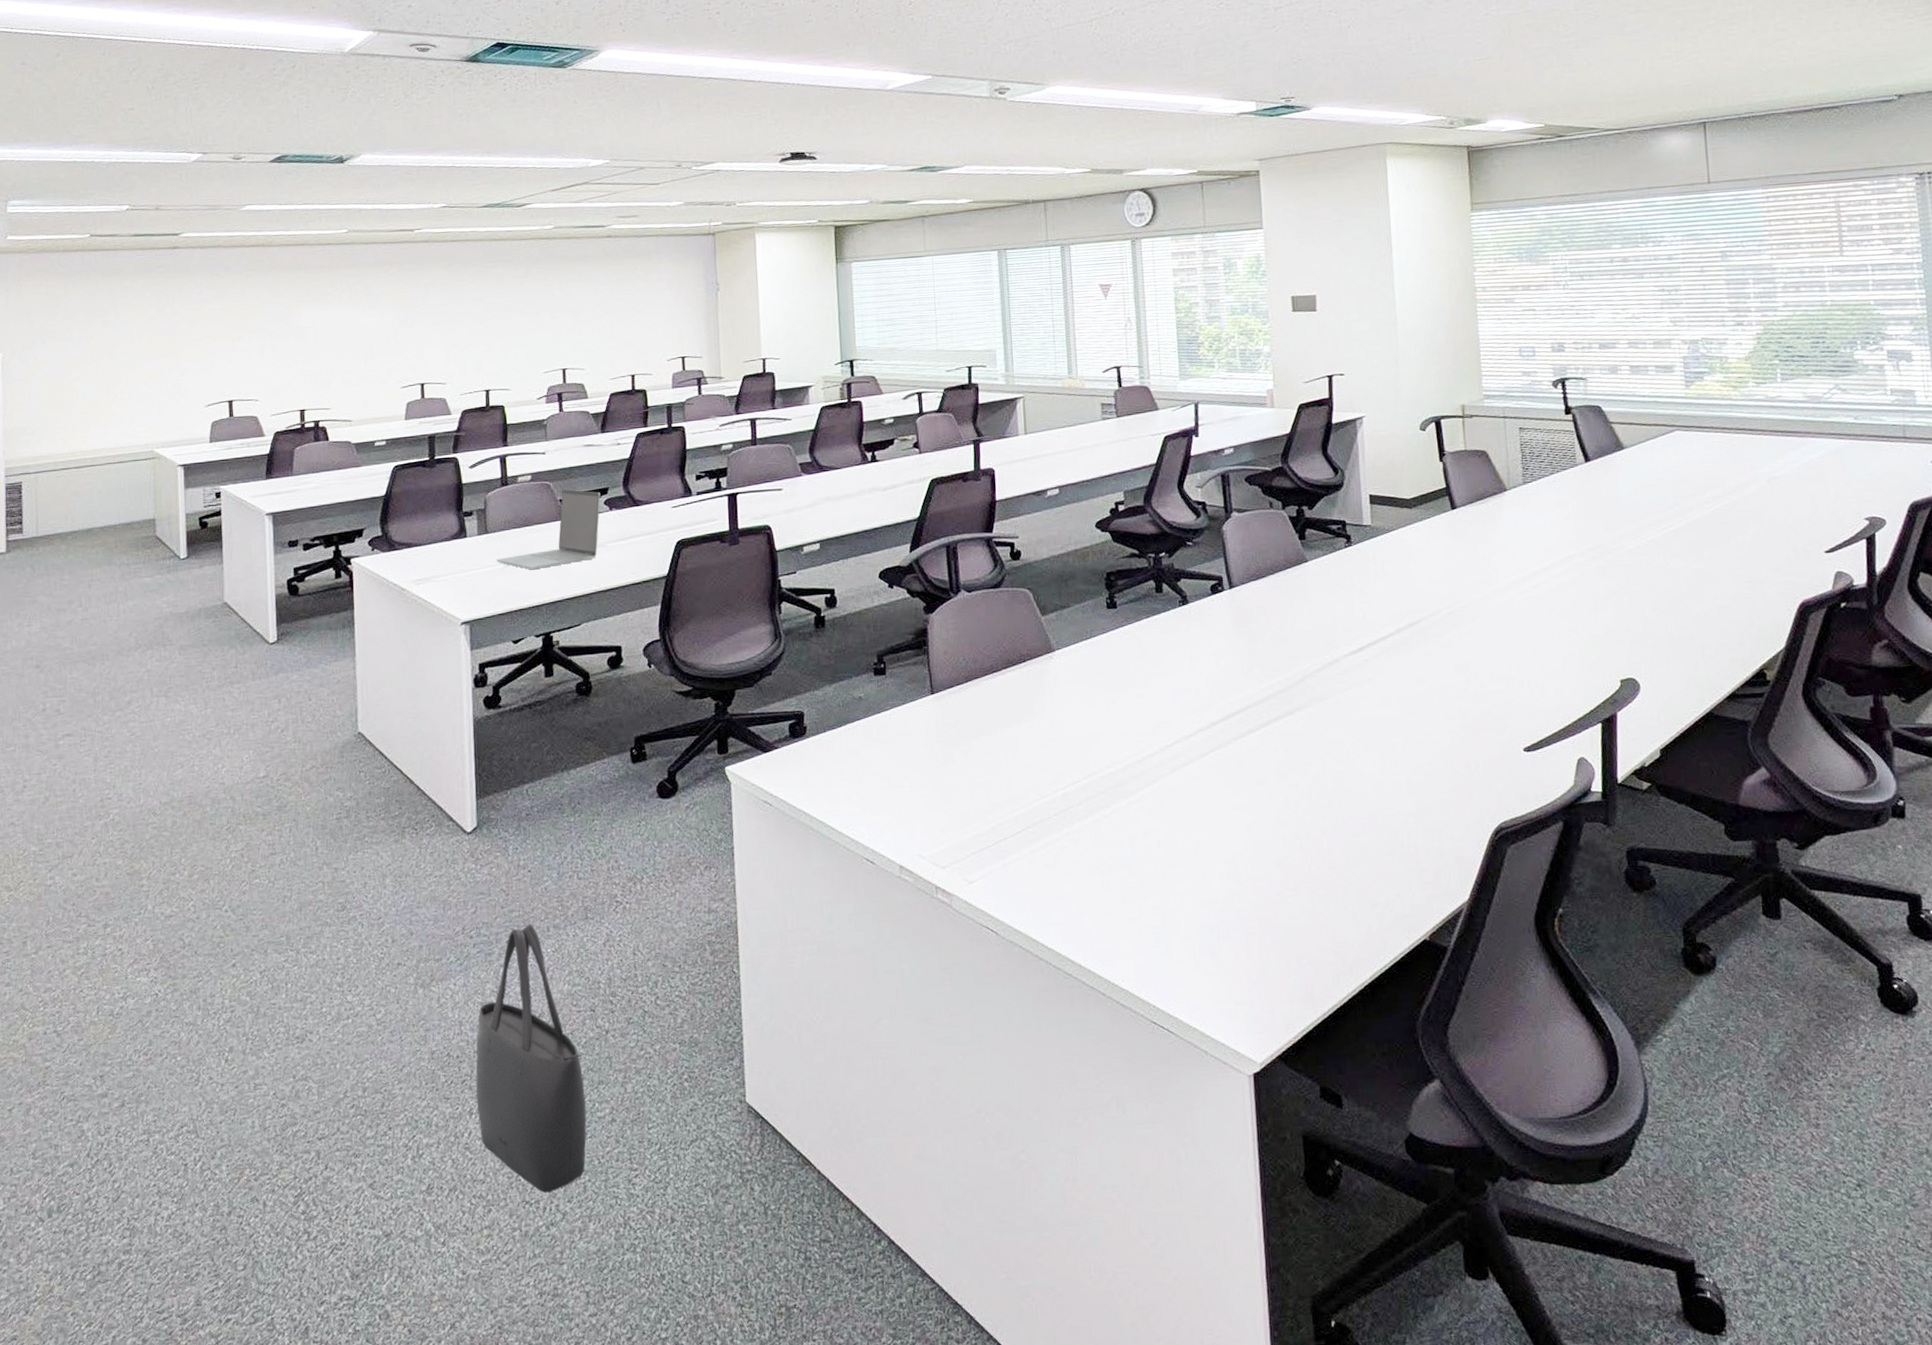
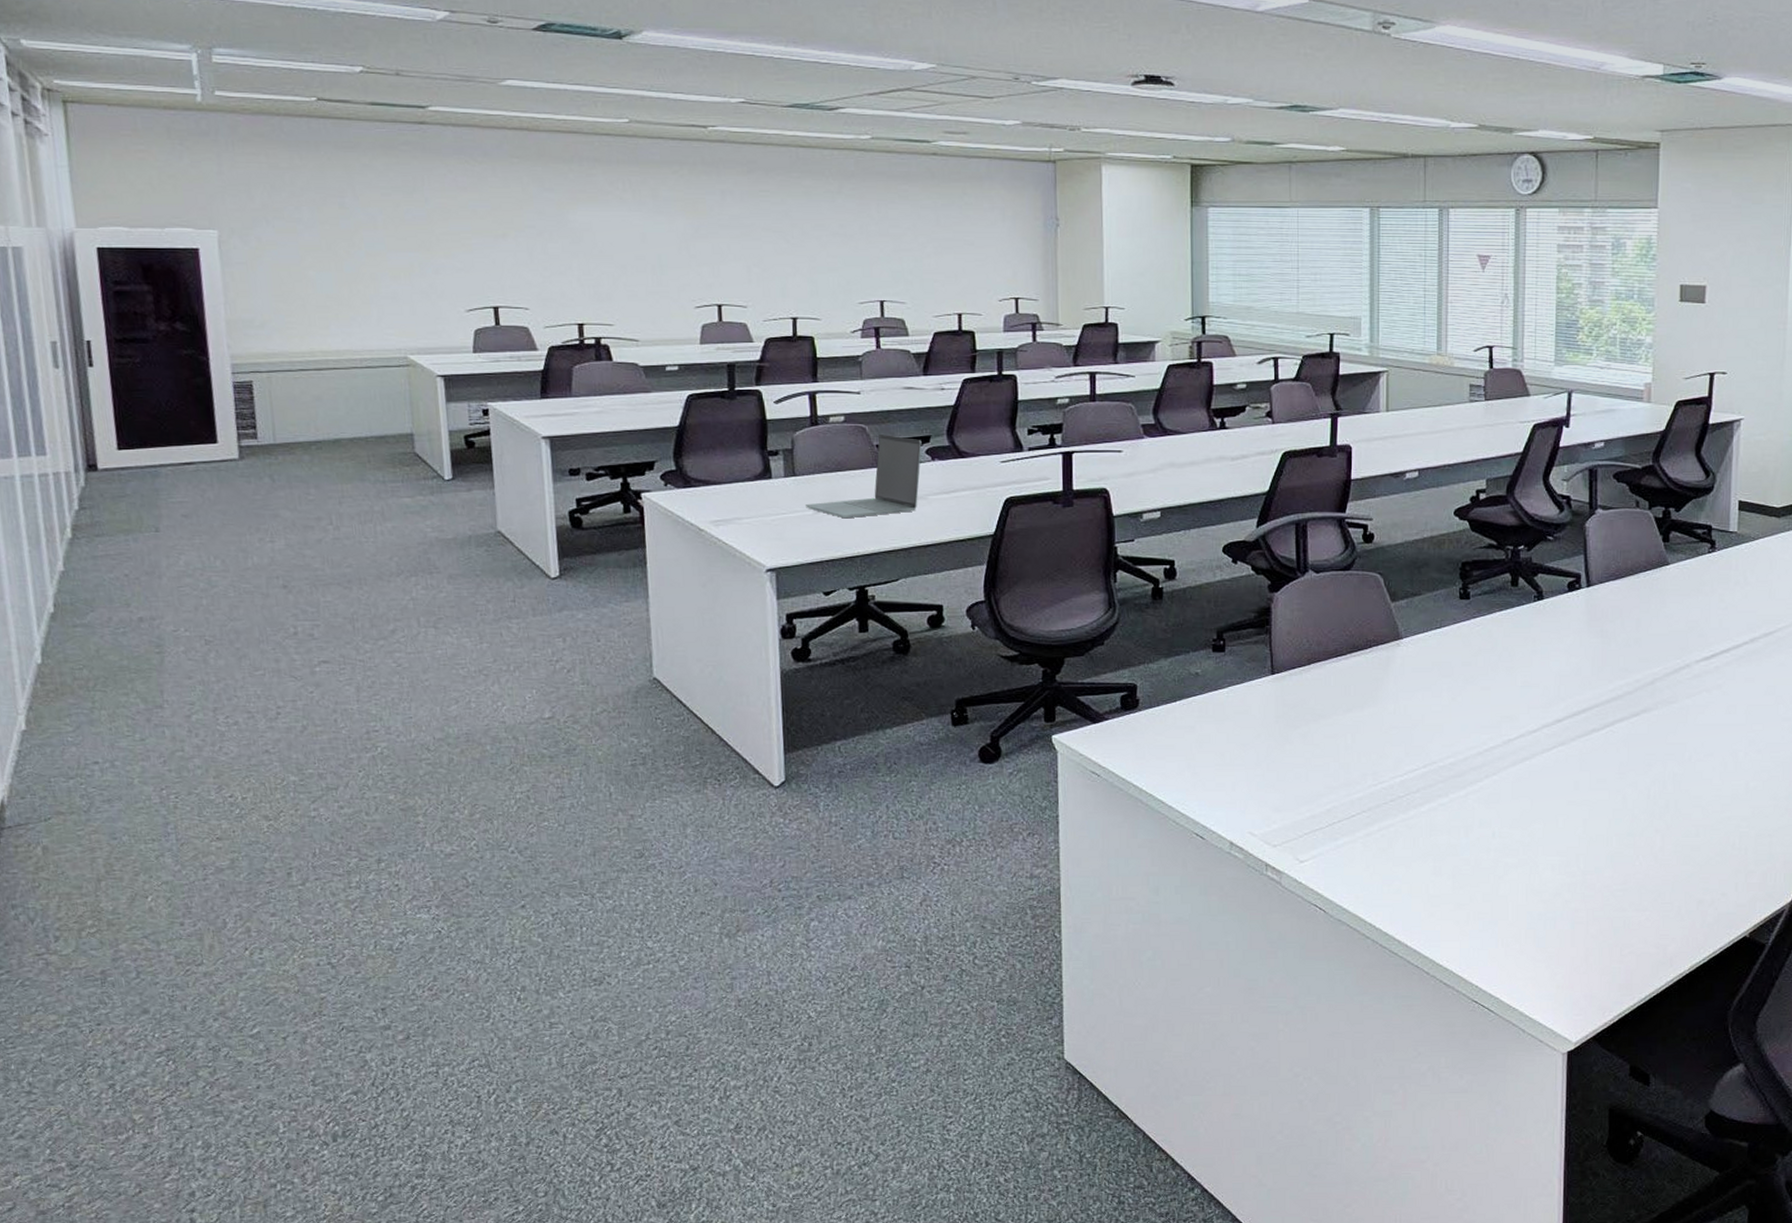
shopping bag: present [475,924,587,1193] -> none [785,880,901,1135]

